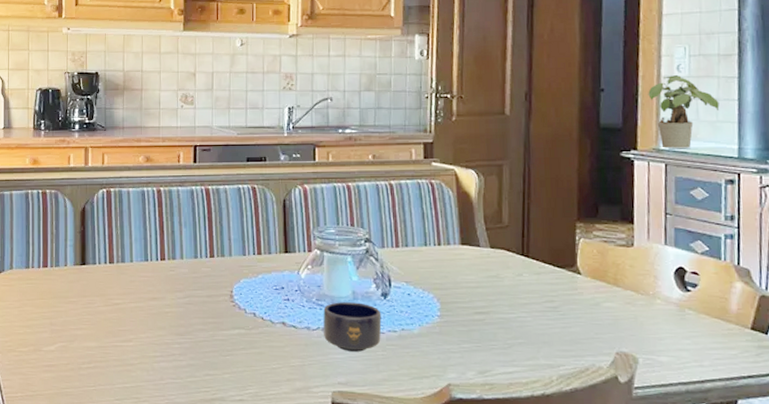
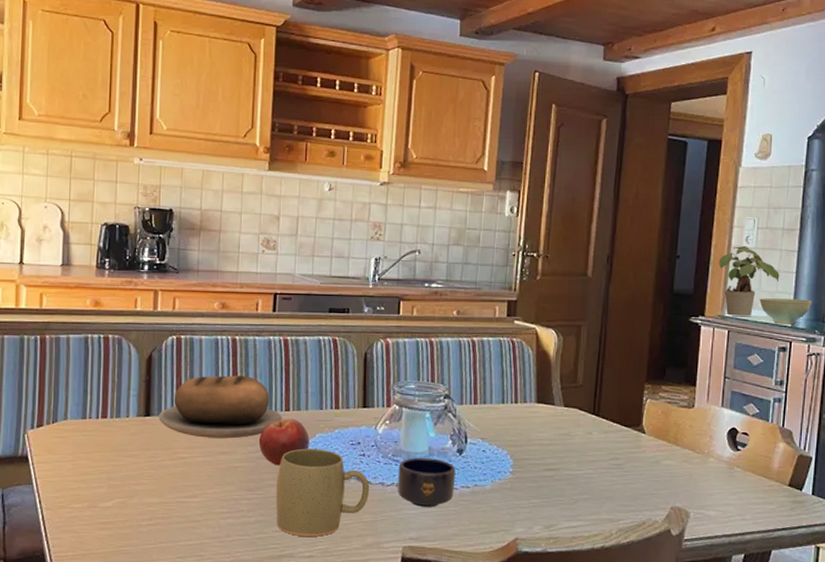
bread: none [93,225,207,285] -> present [159,375,282,439]
fruit: none [187,265,235,311] -> present [259,418,309,466]
mug: none [205,293,296,381] -> present [276,448,370,537]
bowl: none [698,128,761,155] -> present [759,298,812,325]

